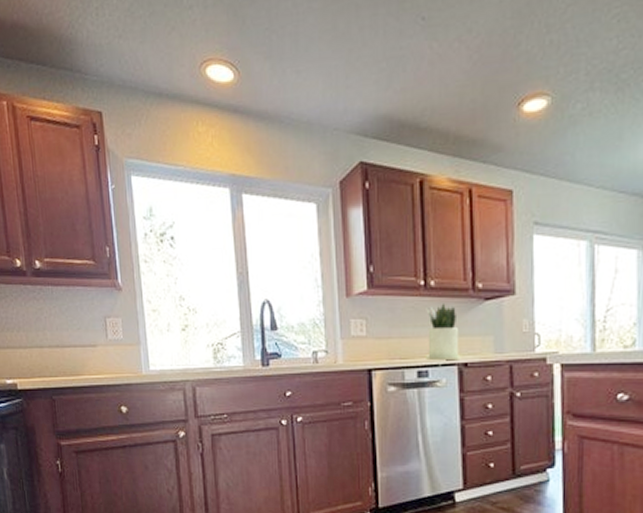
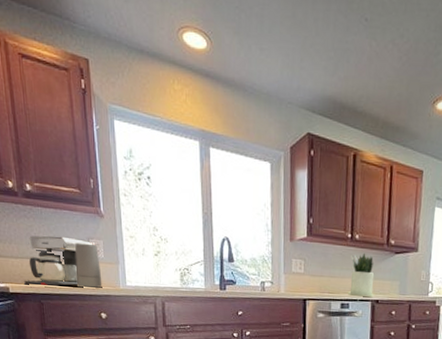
coffee maker: none [34,317,119,382] -> present [24,236,100,290]
canister: none [90,323,122,377] -> present [75,242,102,288]

